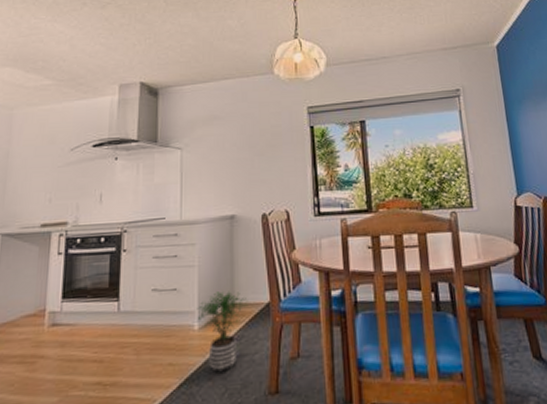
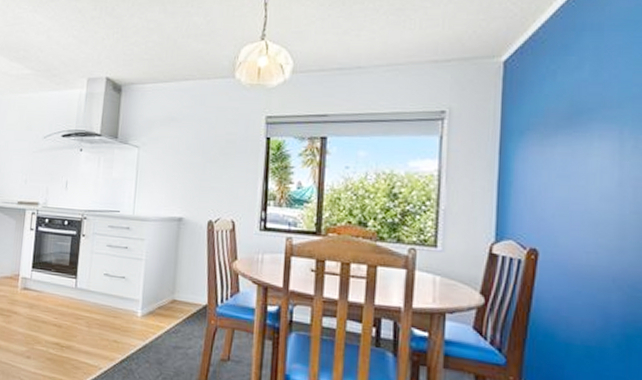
potted plant: present [197,291,248,374] -> none [141,286,187,359]

